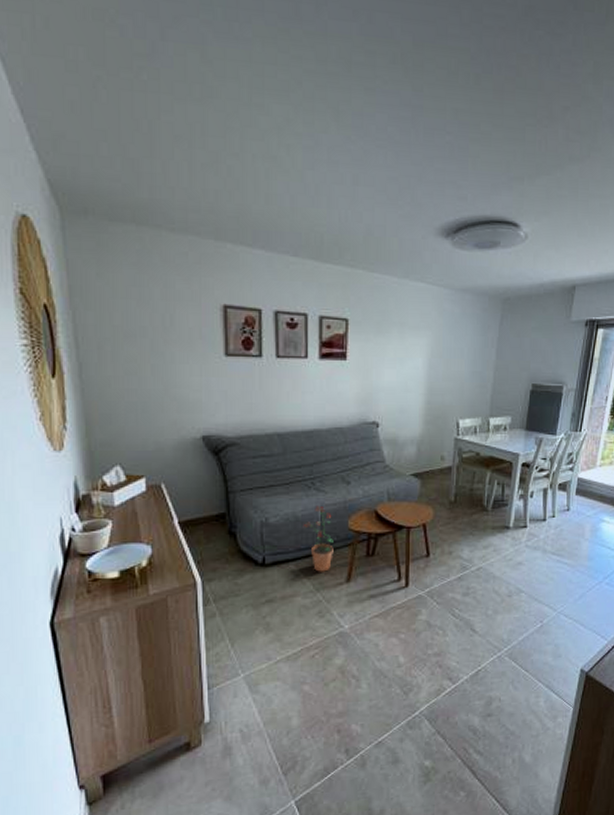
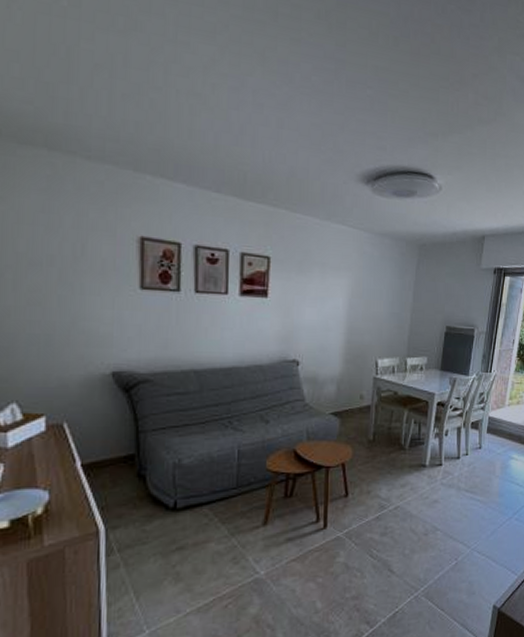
potted plant: present [303,505,334,572] -> none [218,445,251,516]

